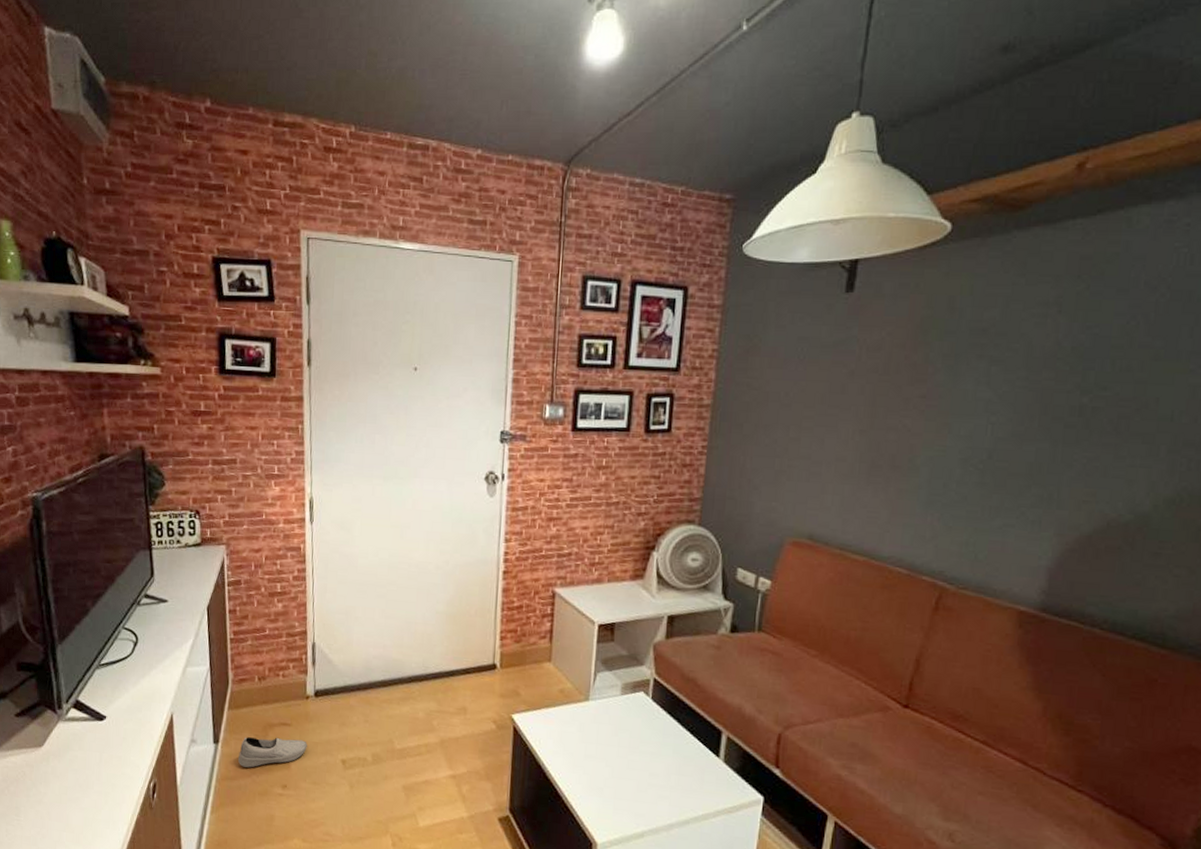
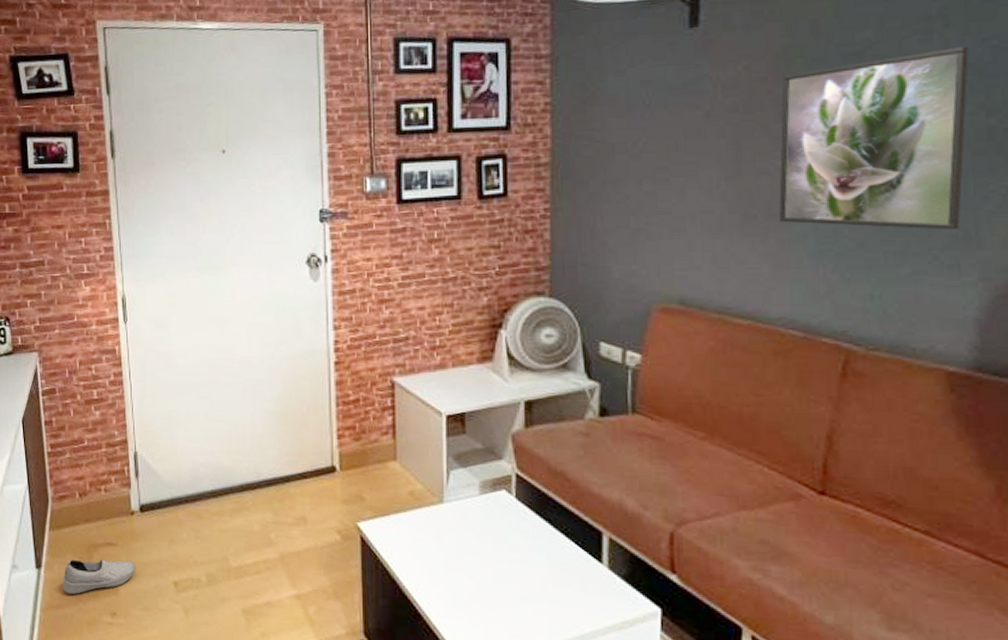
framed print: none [901,331,1074,492] -> present [779,45,969,230]

